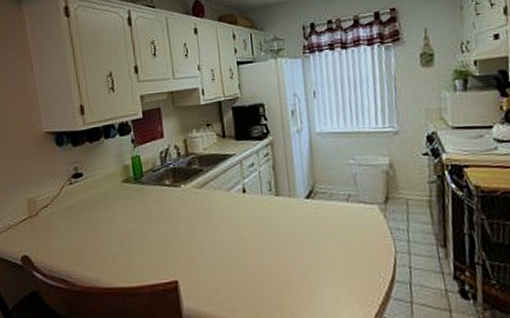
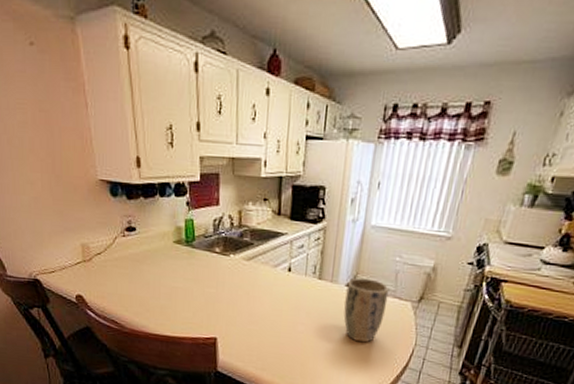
plant pot: none [306,186,354,259] -> present [343,277,389,343]

